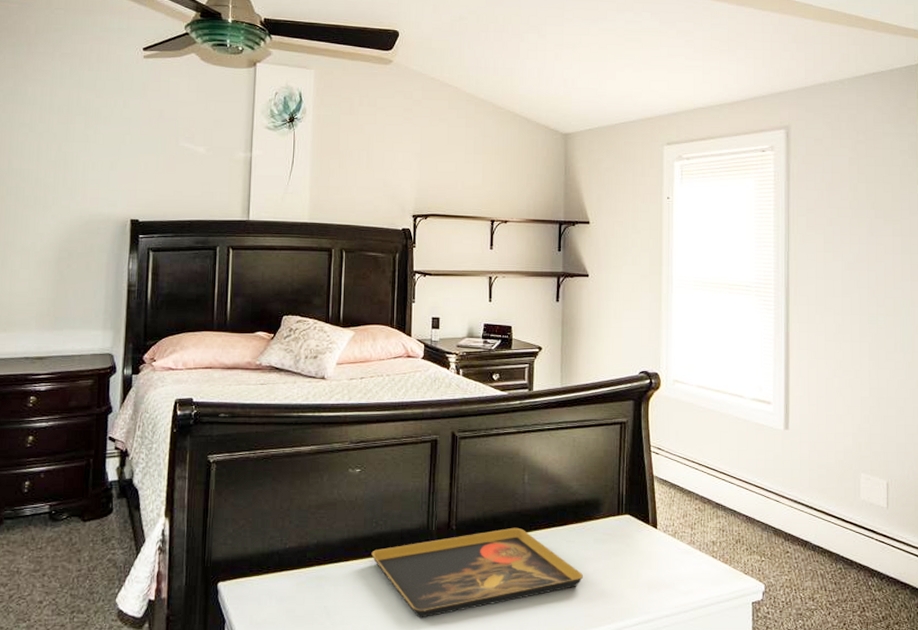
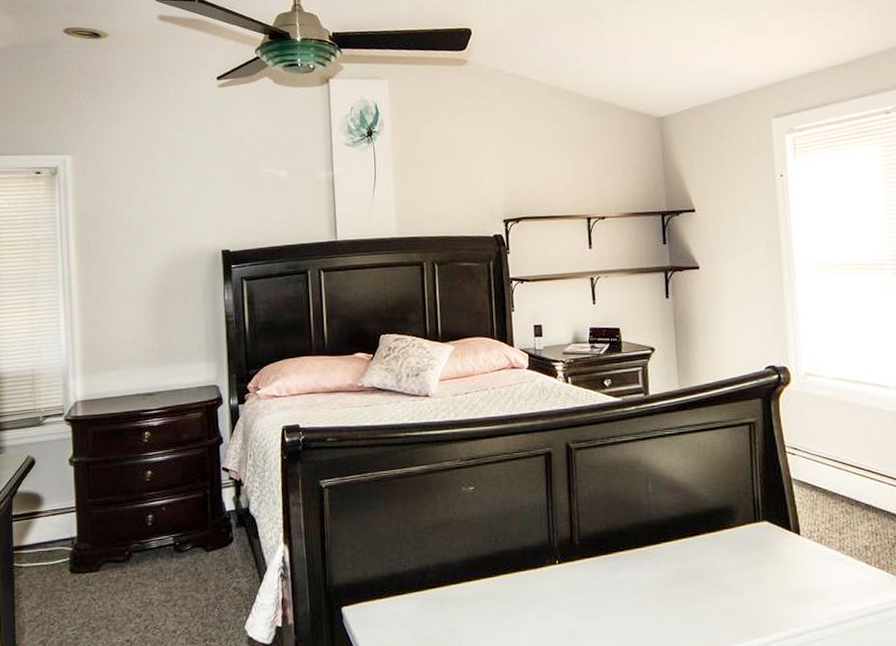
decorative tray: present [371,527,584,618] -> none [493,540,723,638]

